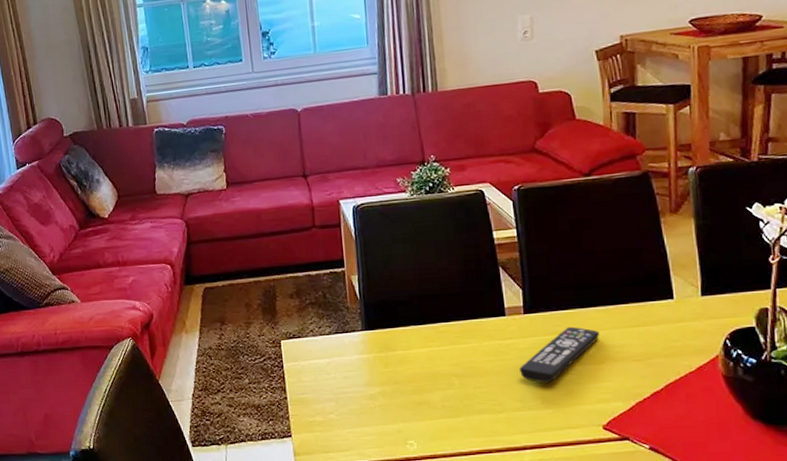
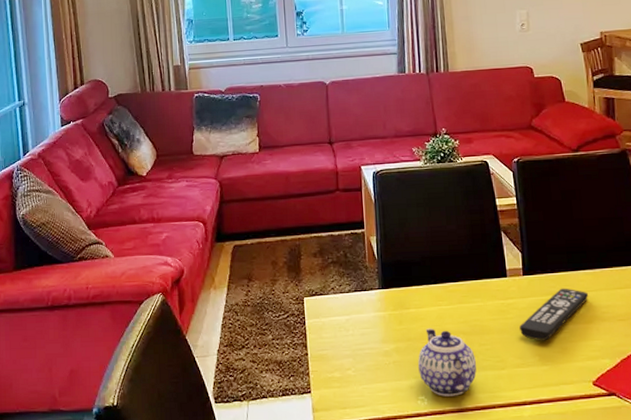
teapot: none [406,370,471,441] -> present [418,328,477,396]

